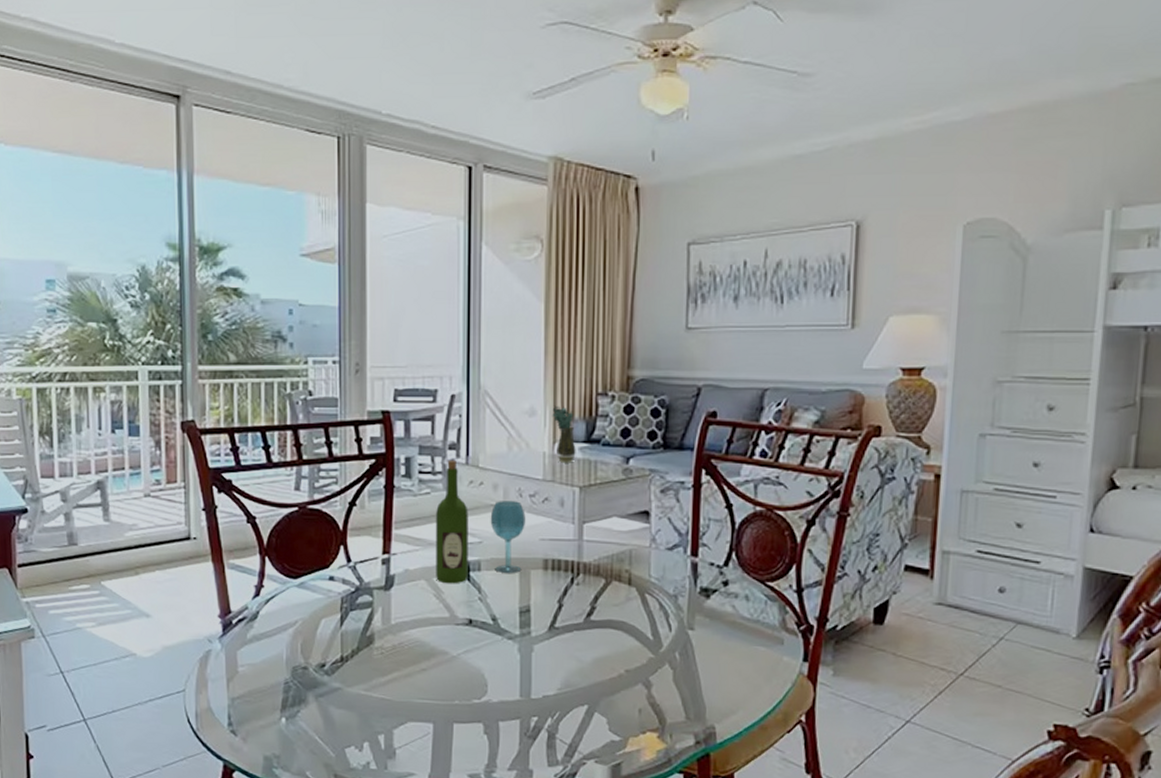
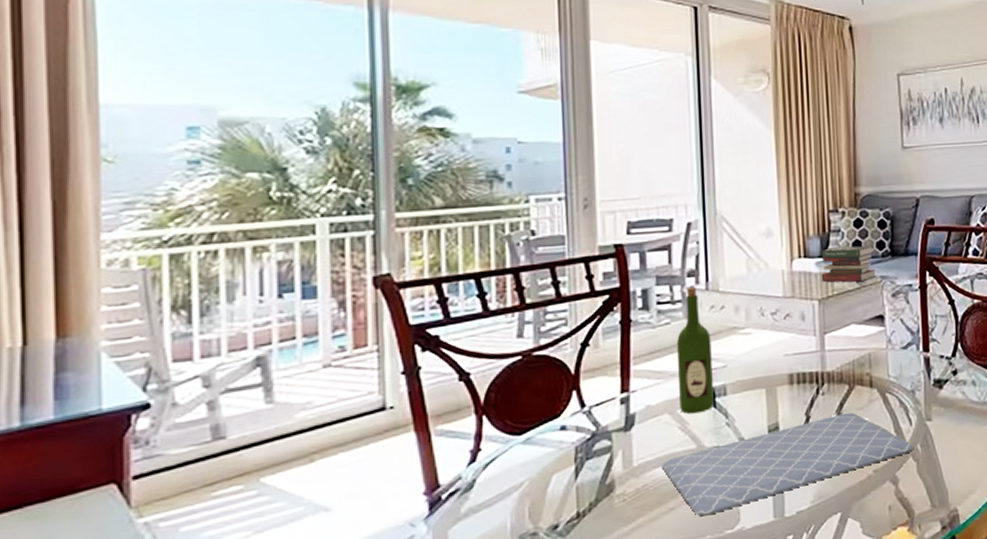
placemat: none [416,607,672,682] -> present [661,412,915,516]
wine glass: present [490,501,525,573] -> none [733,320,769,394]
vase: present [552,405,576,463] -> none [788,225,813,279]
books: none [584,433,644,472] -> present [821,246,876,282]

